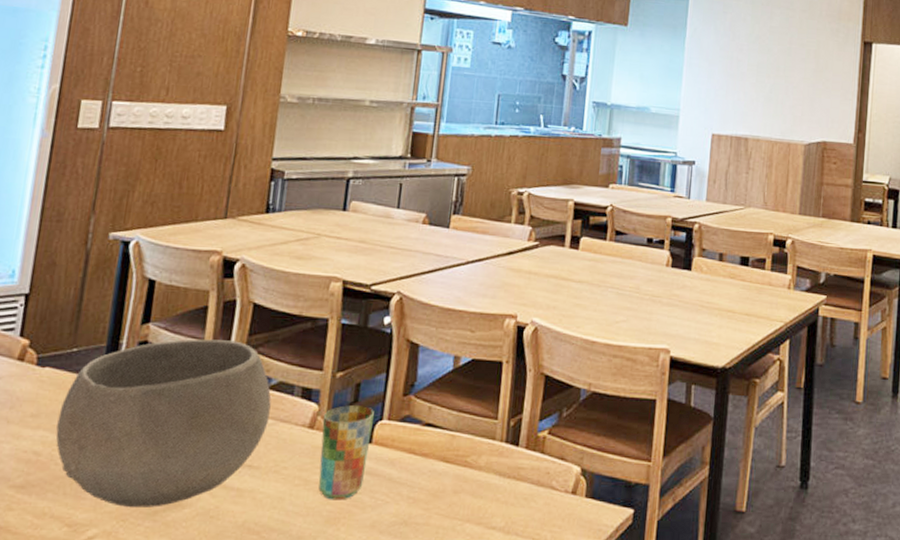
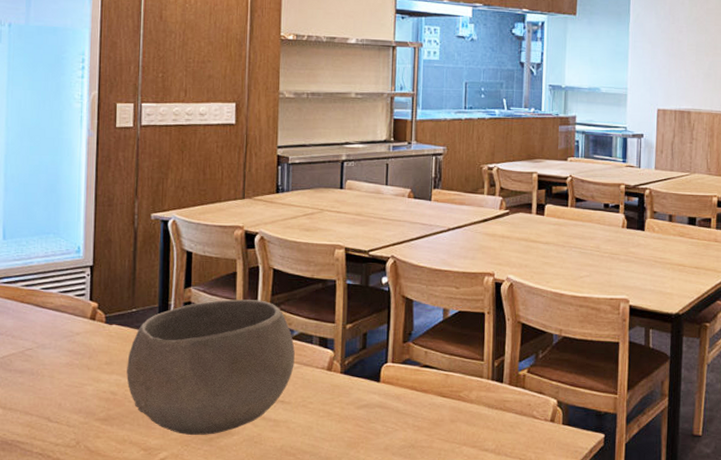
cup: present [318,405,374,500] -> none [338,351,380,429]

